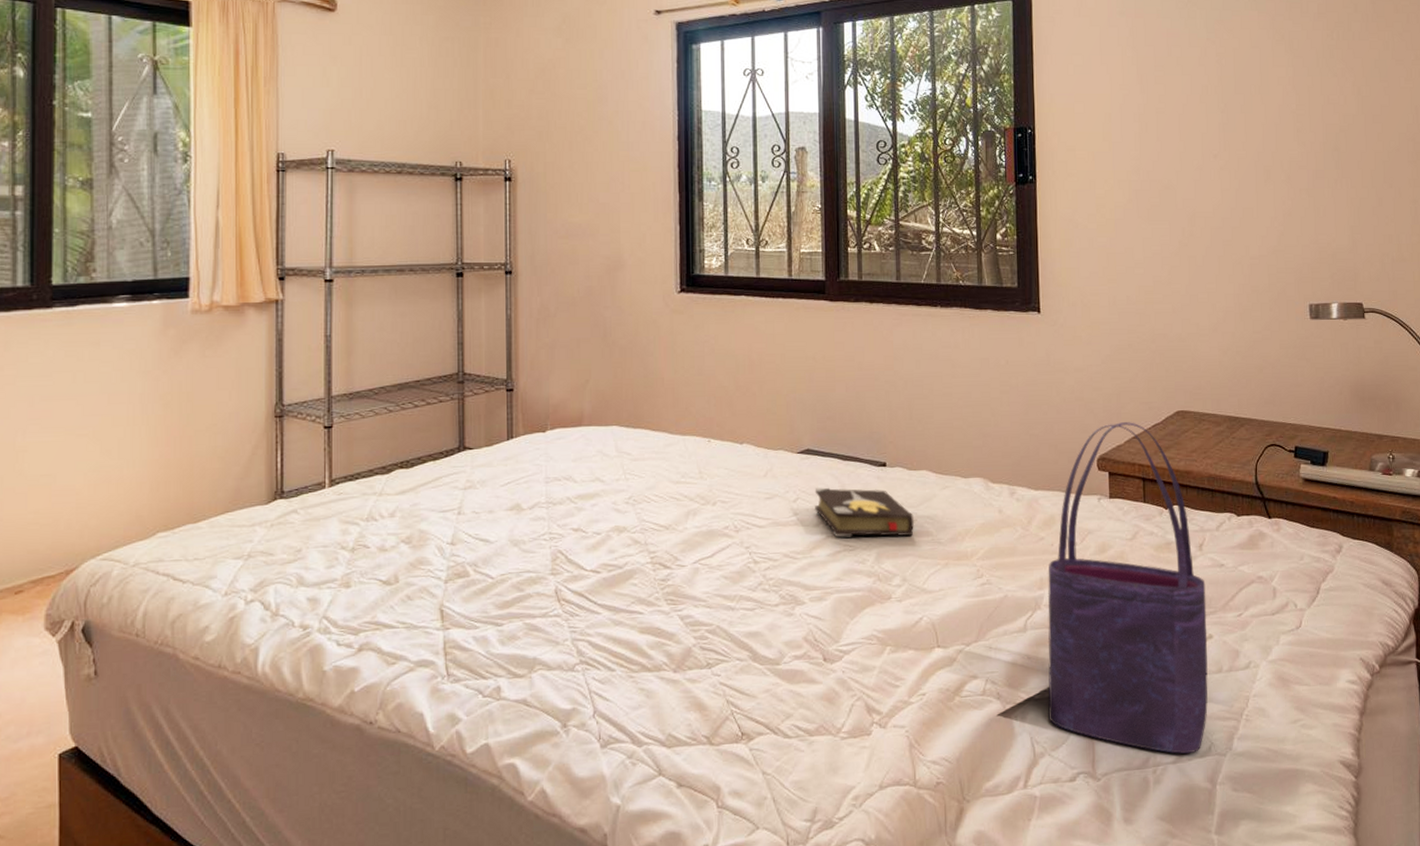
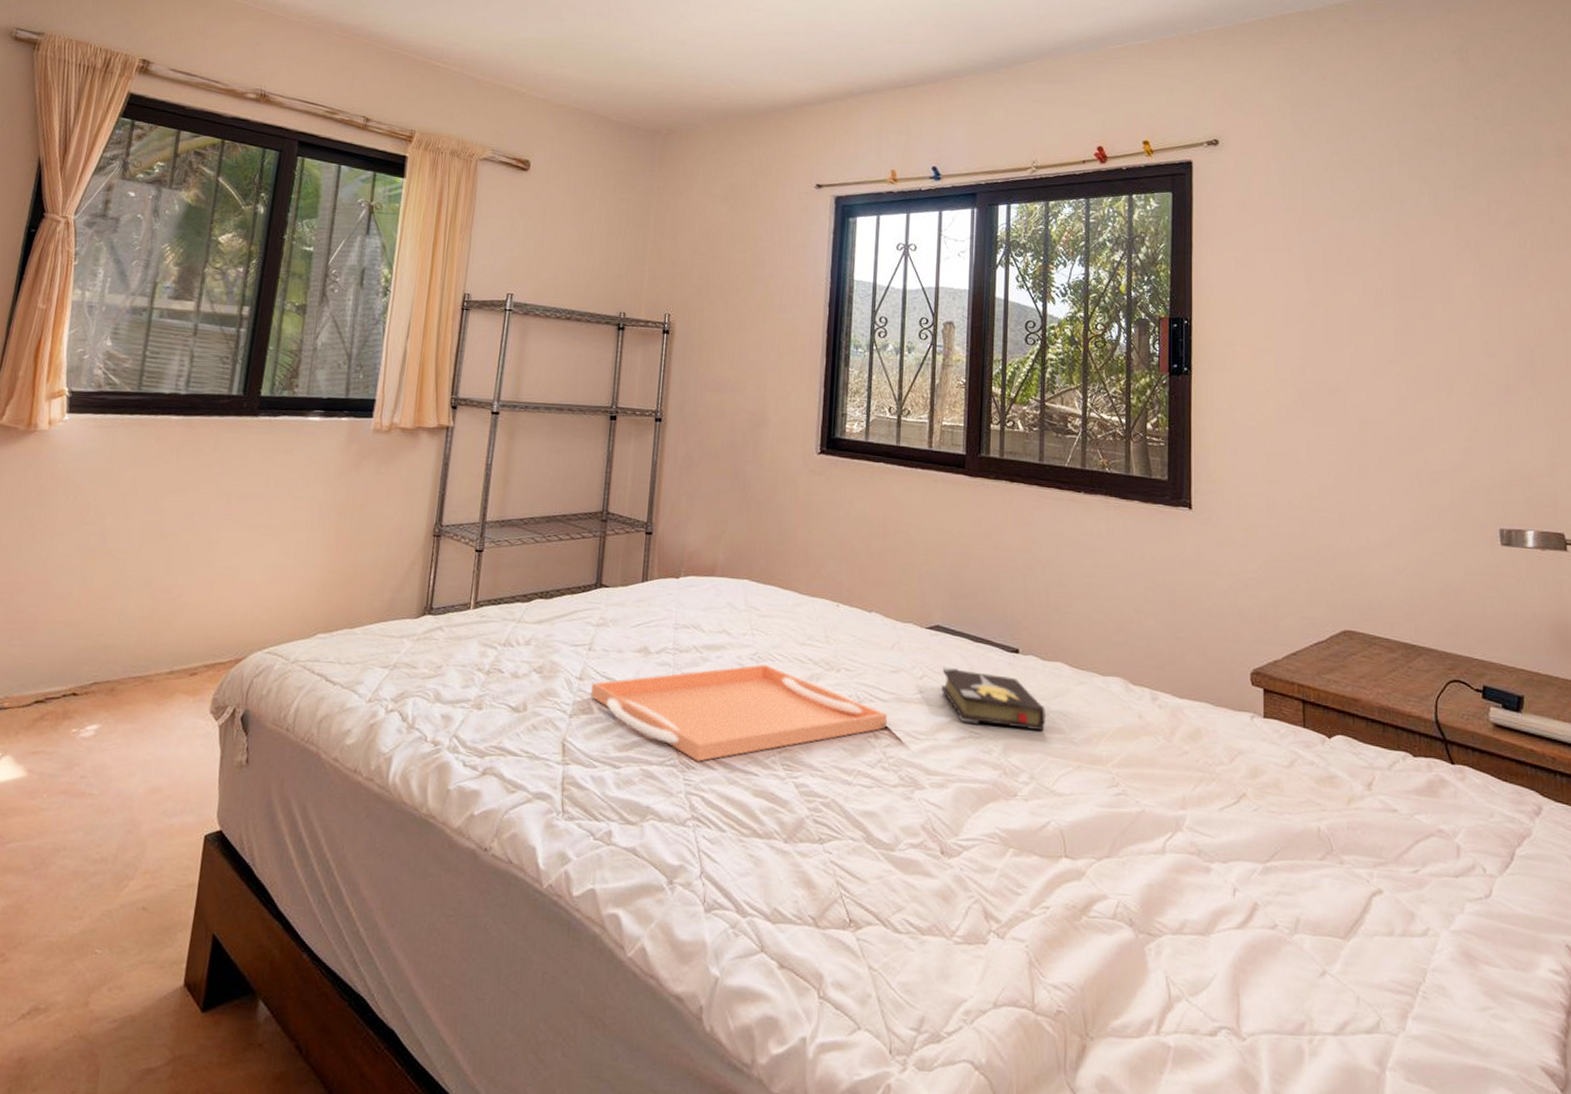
serving tray: none [465,506,766,608] -> present [591,664,888,762]
tote bag: present [1047,422,1209,754] -> none [1186,635,1378,1027]

